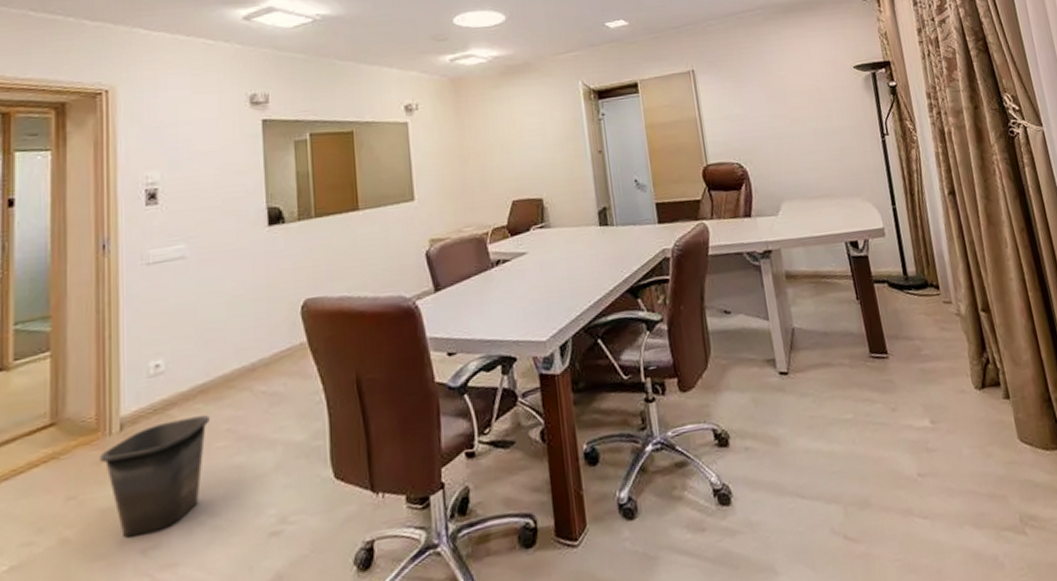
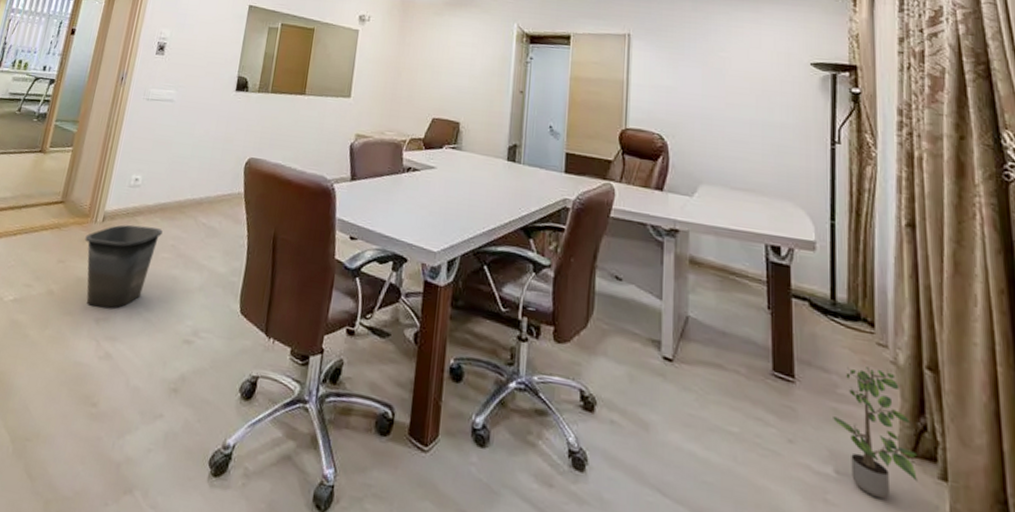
potted plant: none [921,321,990,433] -> present [833,367,918,499]

